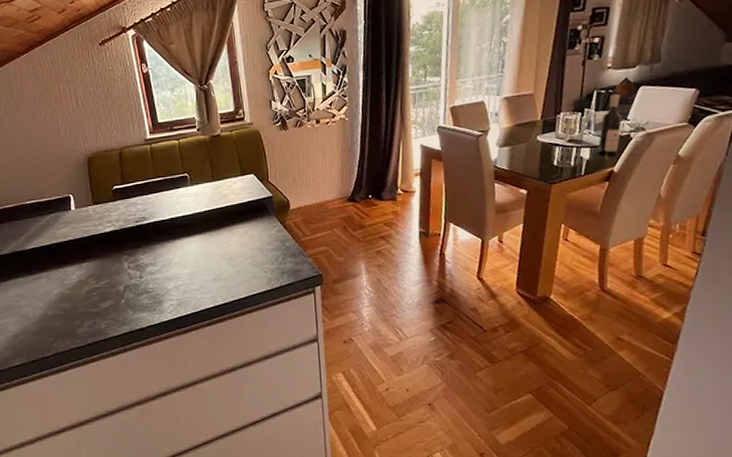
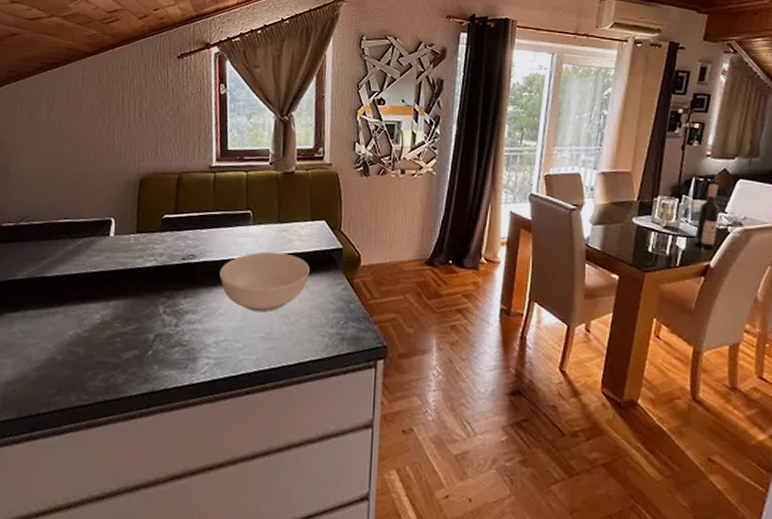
bowl: none [169,206,246,259] -> present [219,252,310,313]

